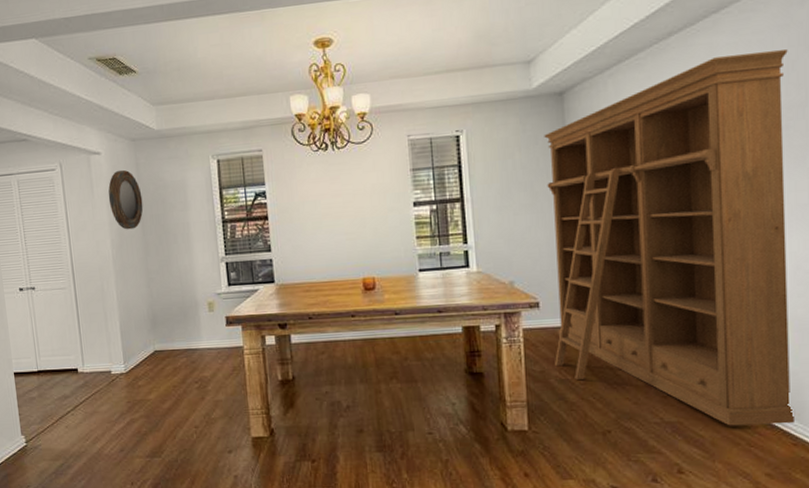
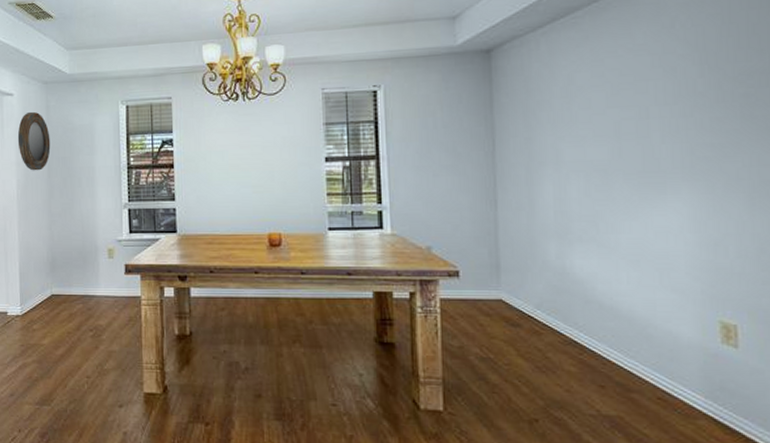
bookcase: present [544,50,796,426] -> none [469,12,761,430]

